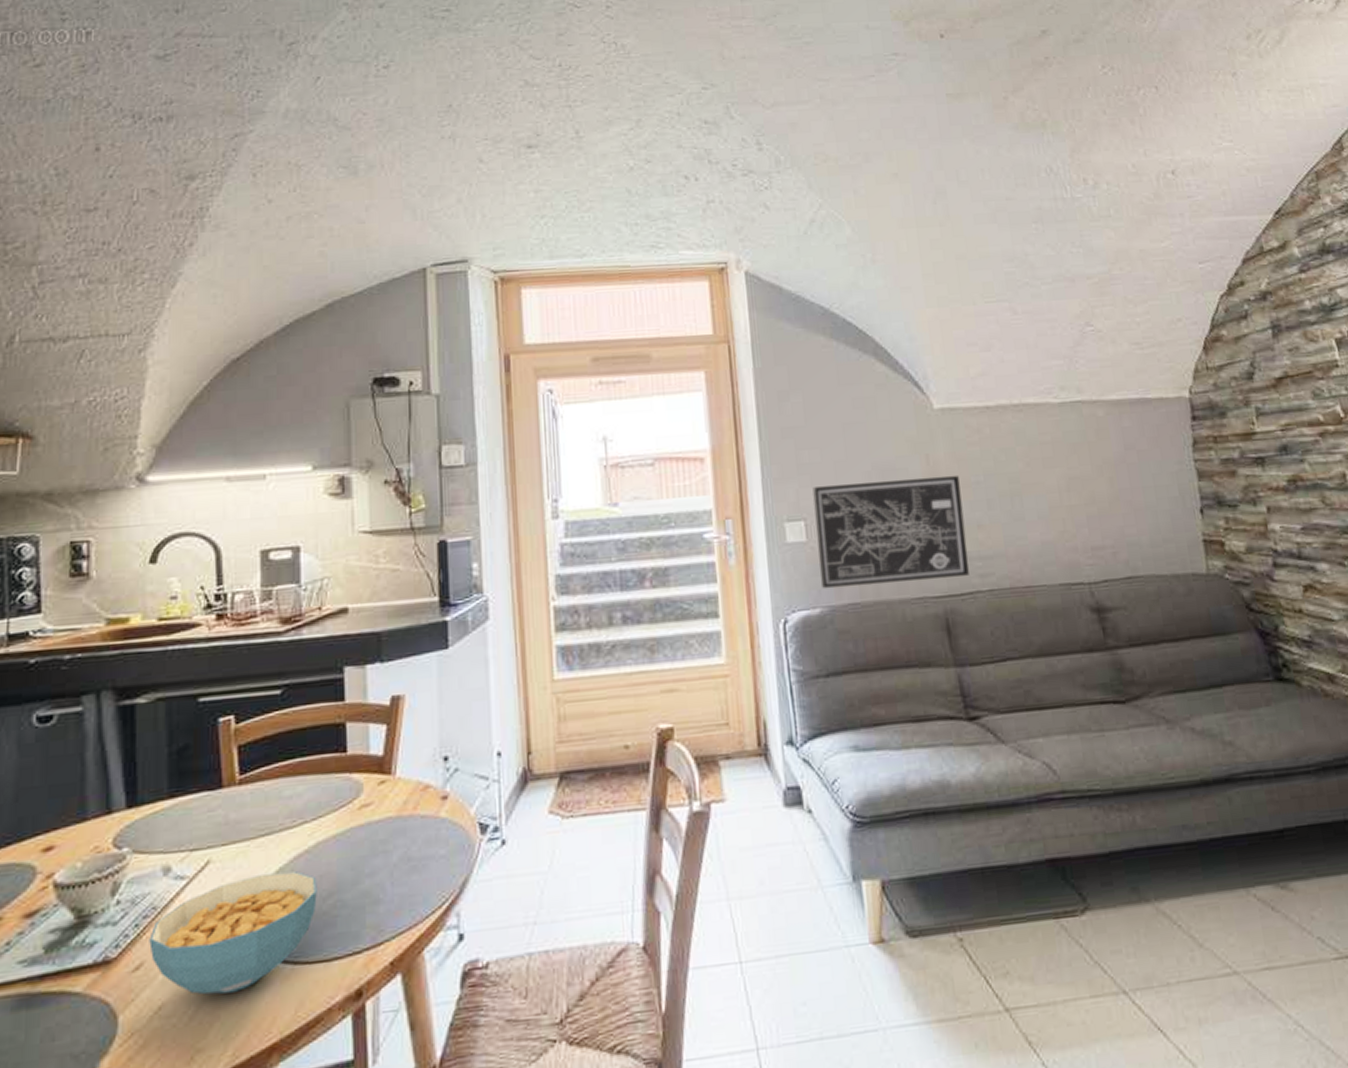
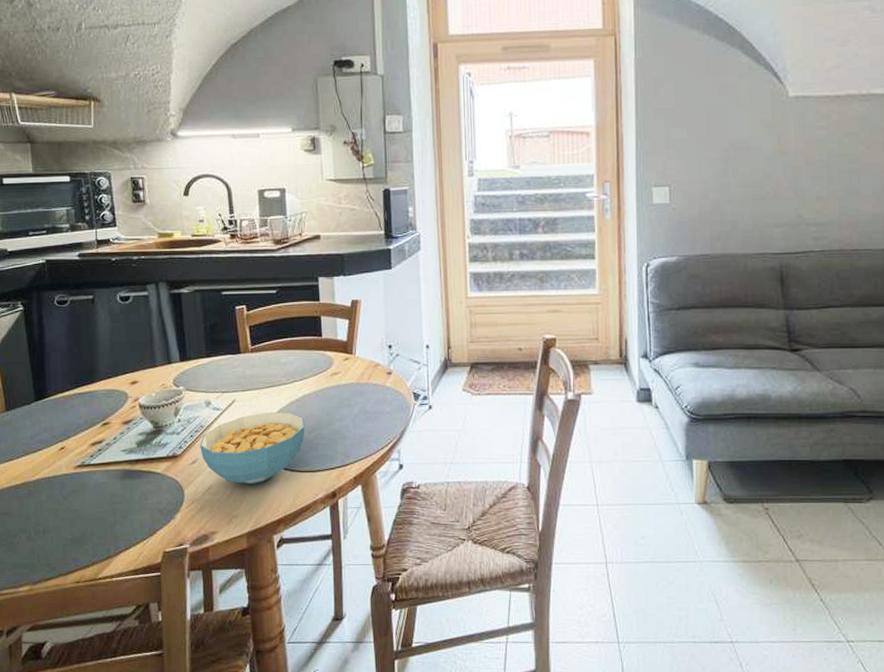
wall art: present [812,475,969,589] -> none [678,154,806,242]

